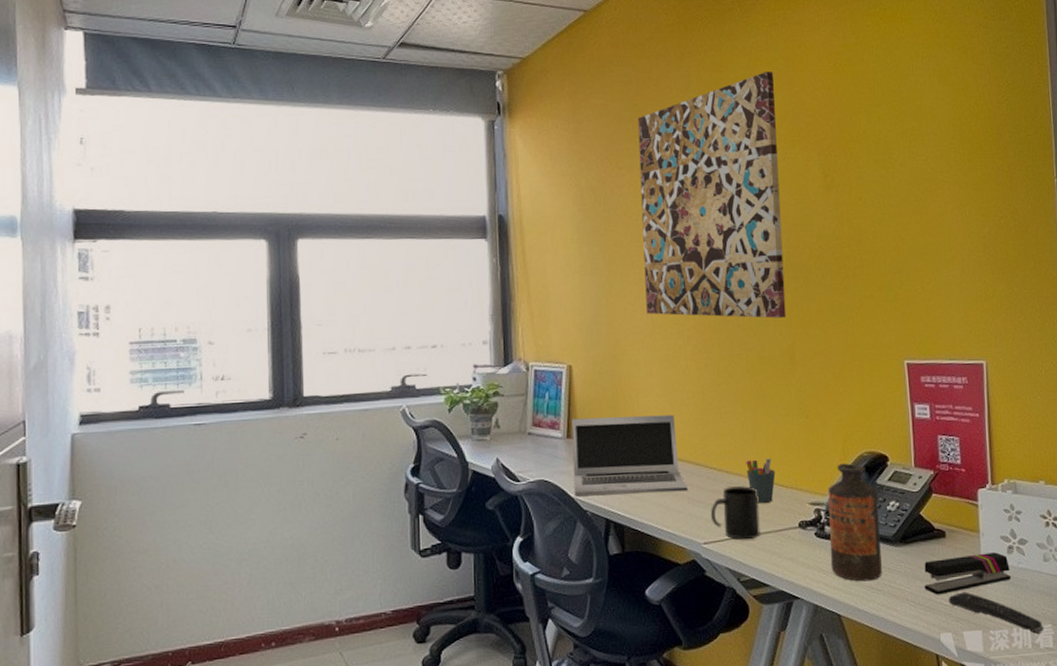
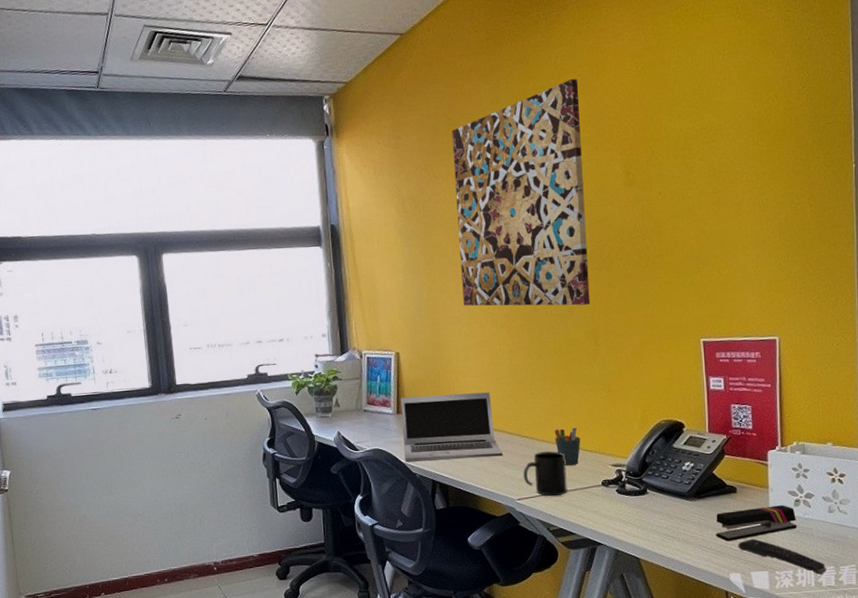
bottle: present [828,463,882,582] -> none [628,430,677,531]

